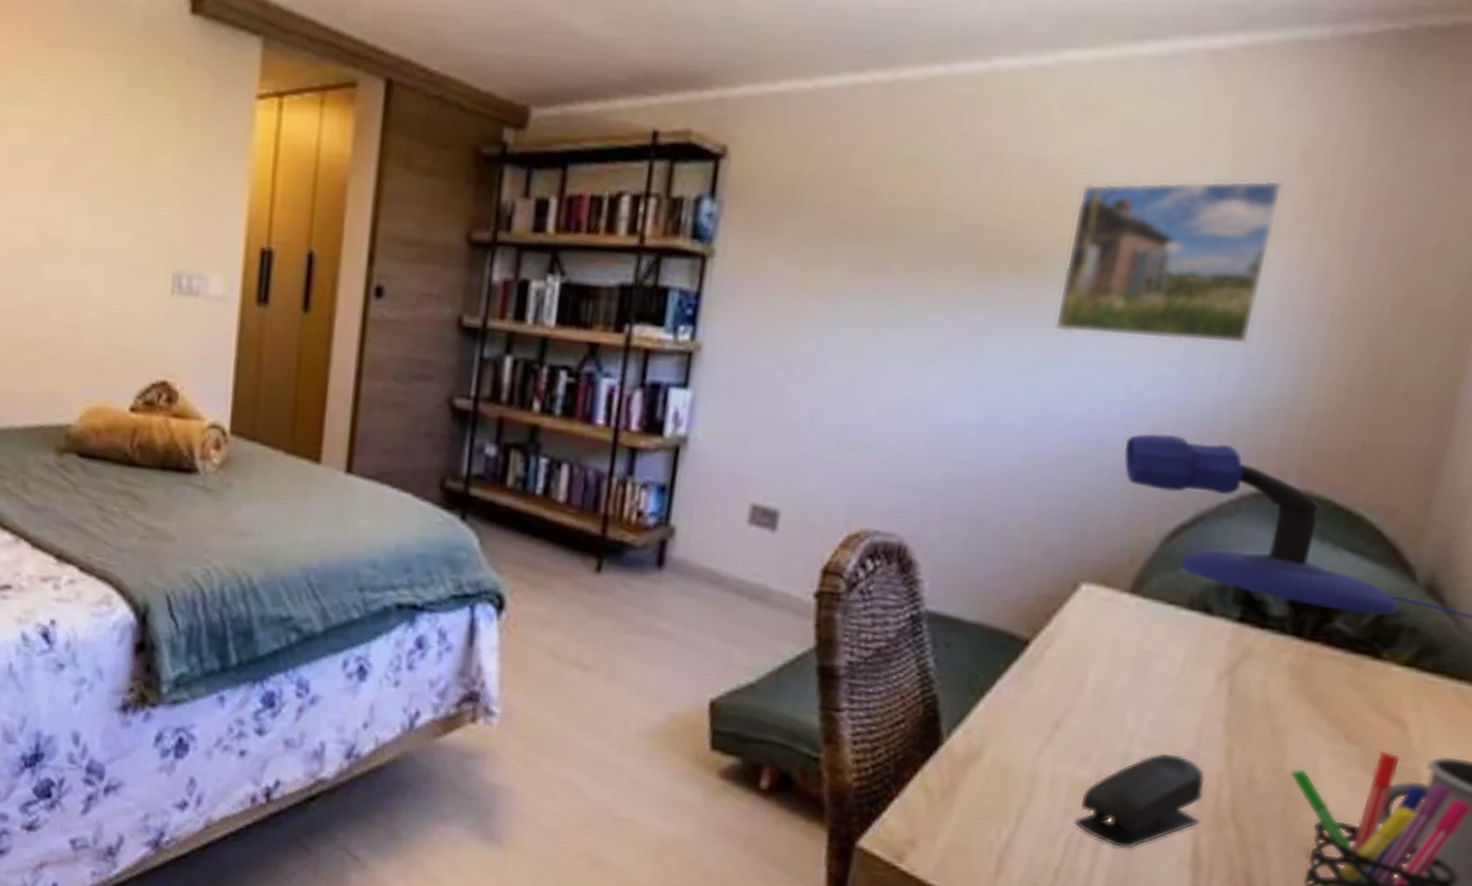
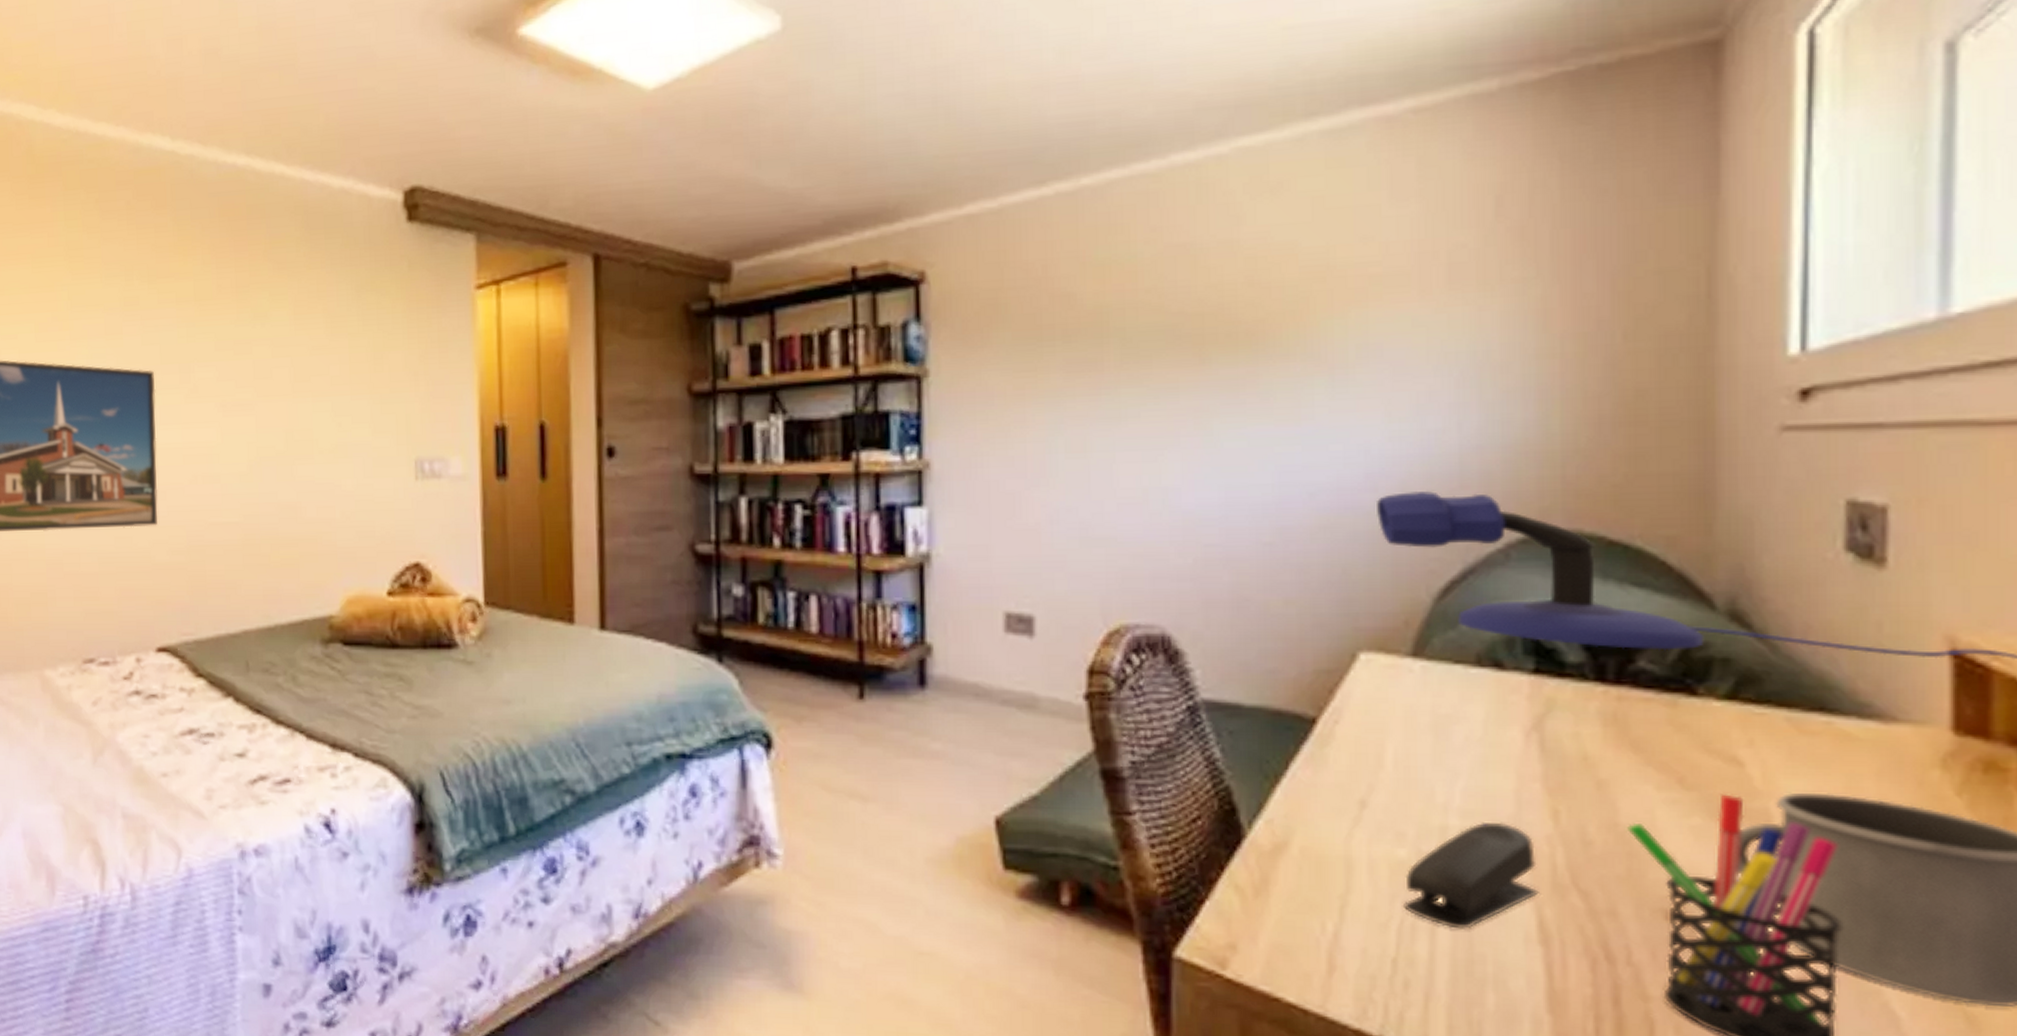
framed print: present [1053,179,1284,345] -> none [1278,228,1485,403]

